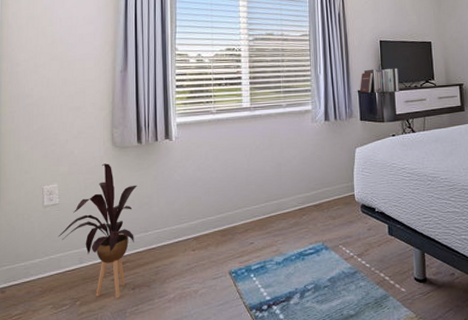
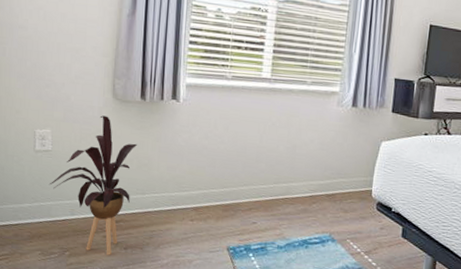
books: present [359,68,399,94] -> none [396,56,445,87]

